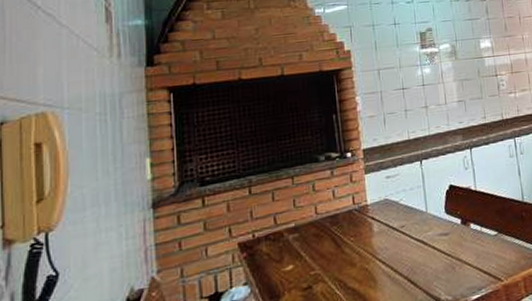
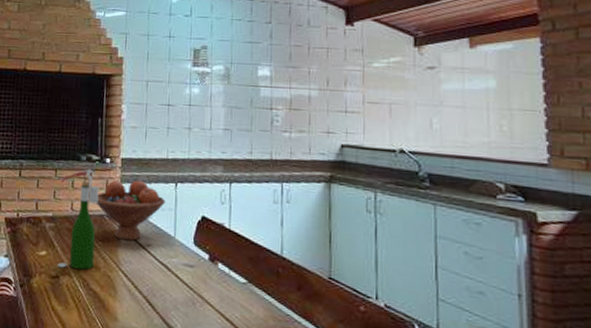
wine bottle: none [299,167,349,277] -> present [57,169,99,270]
fruit bowl: none [342,166,413,230] -> present [96,180,165,241]

